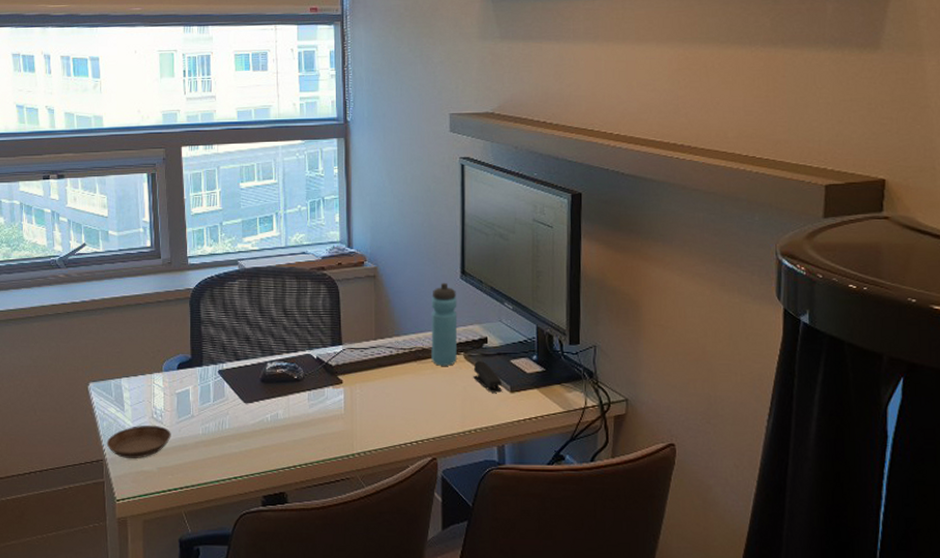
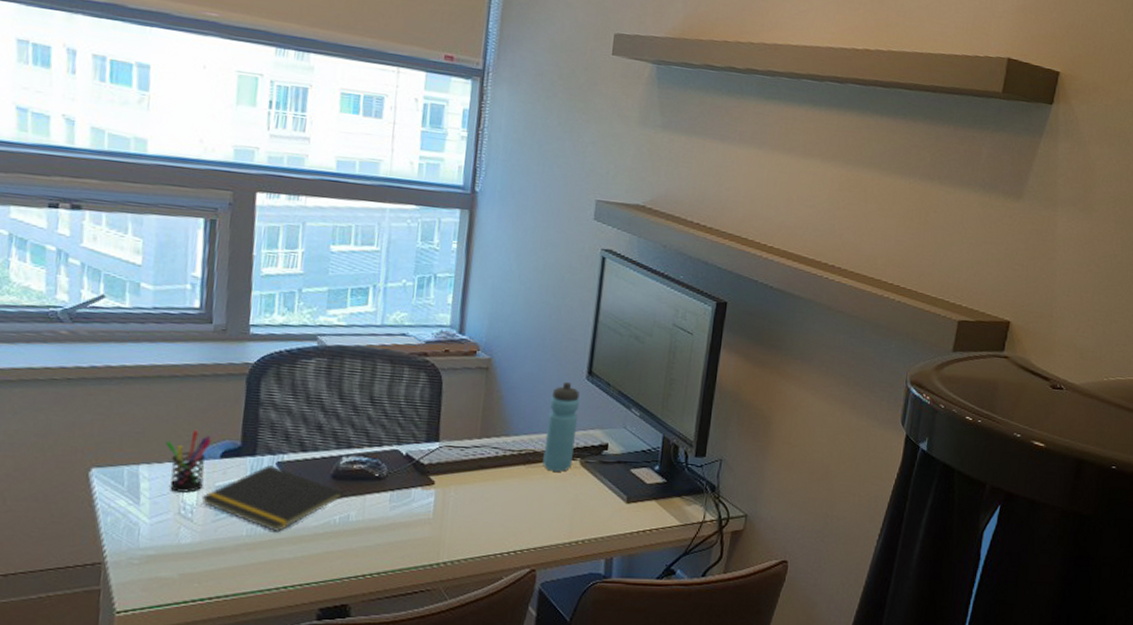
saucer: present [106,425,171,459] -> none [108,522,204,563]
pen holder: none [138,347,169,399] -> present [165,429,212,493]
notepad: none [167,374,272,430] -> present [201,465,345,531]
stapler: present [473,361,502,393] -> none [587,468,619,503]

